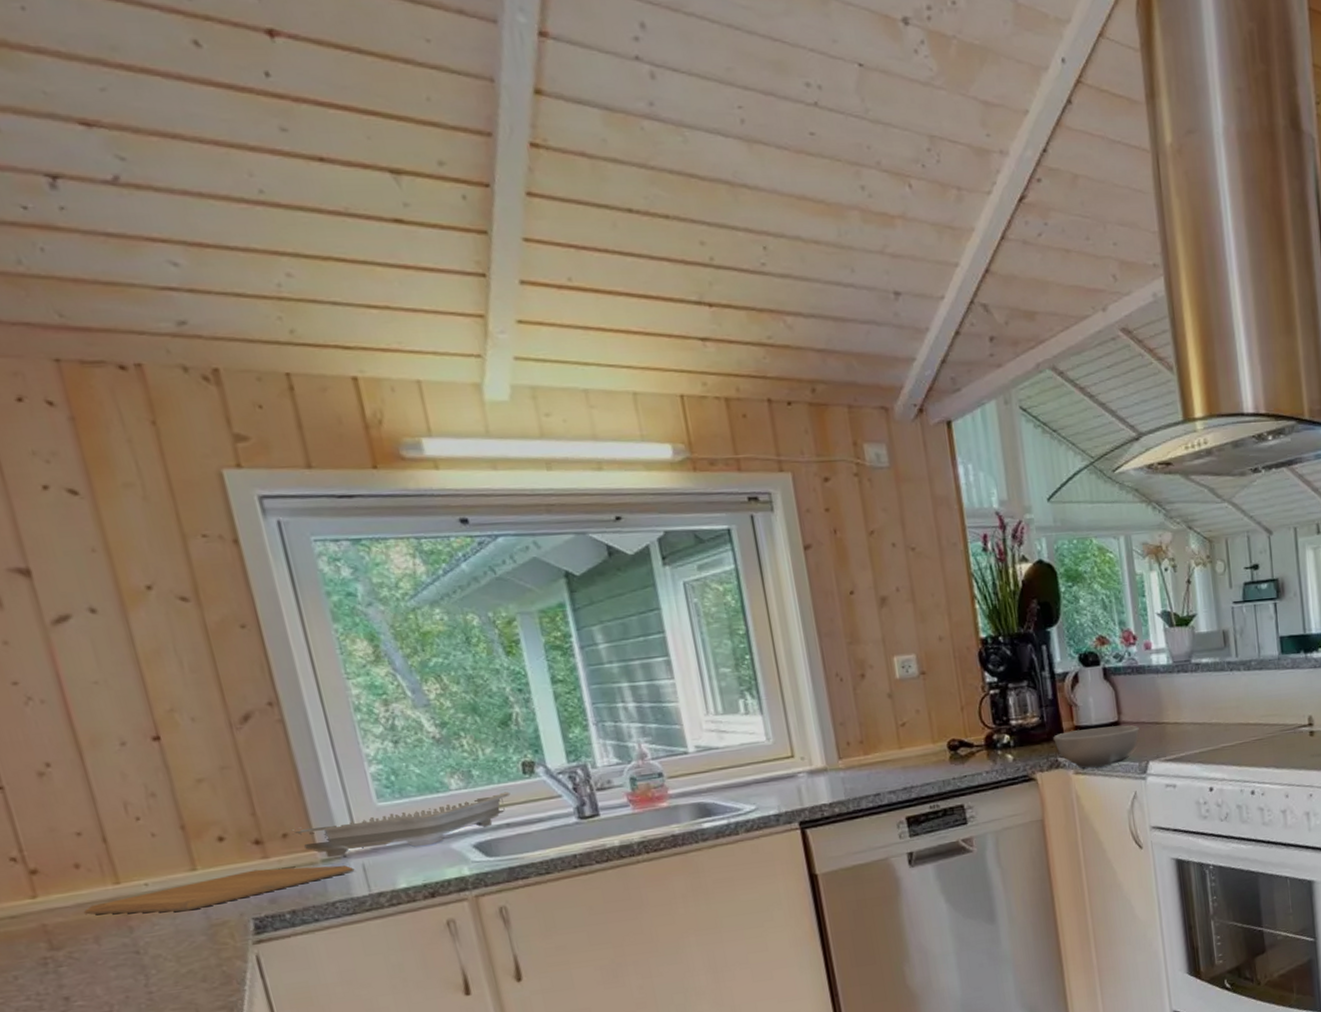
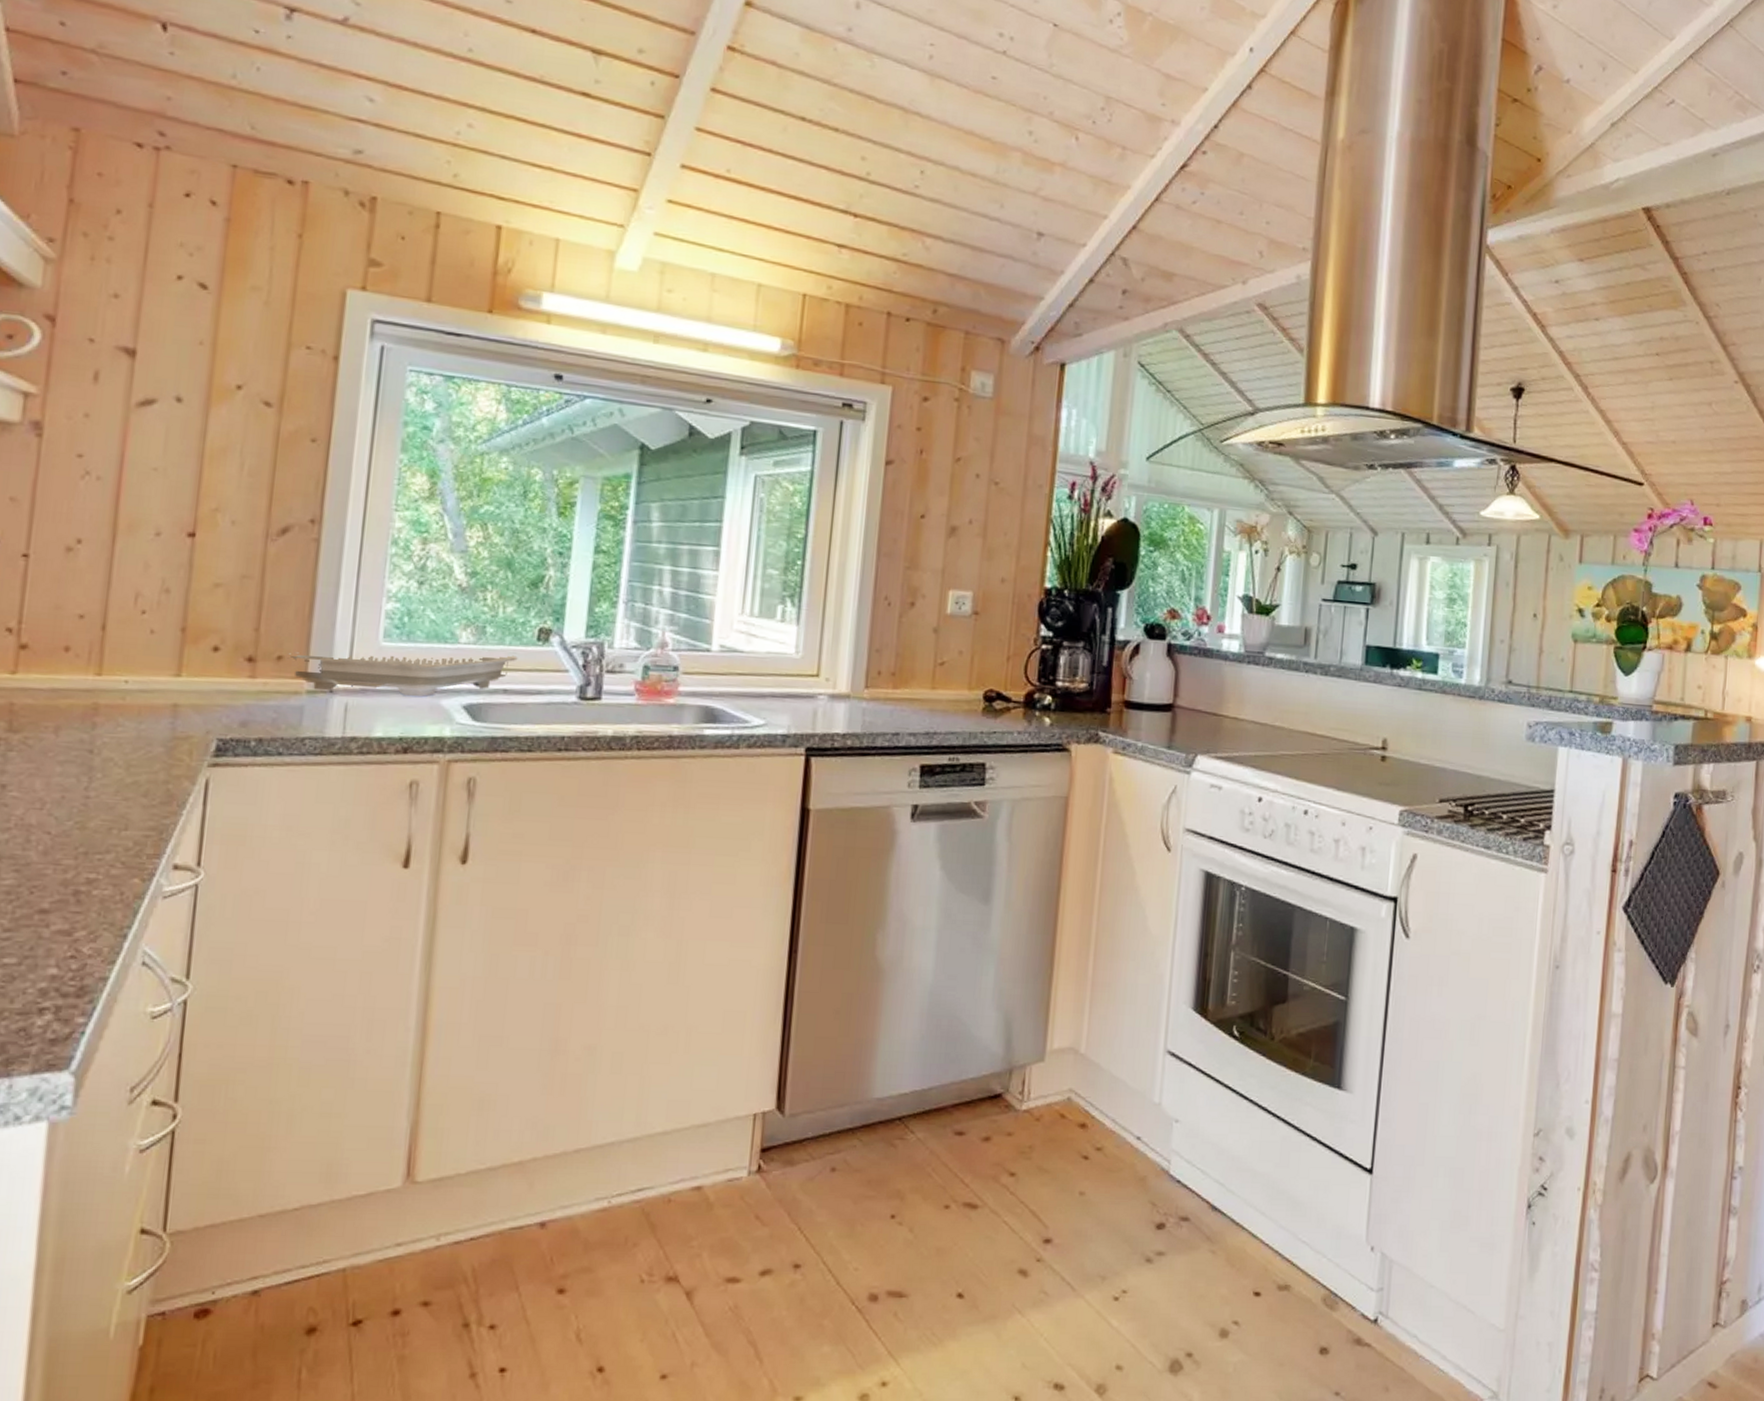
chopping board: present [83,865,355,915] -> none [54,687,336,718]
bowl: present [1053,725,1140,768] -> none [1098,705,1194,751]

